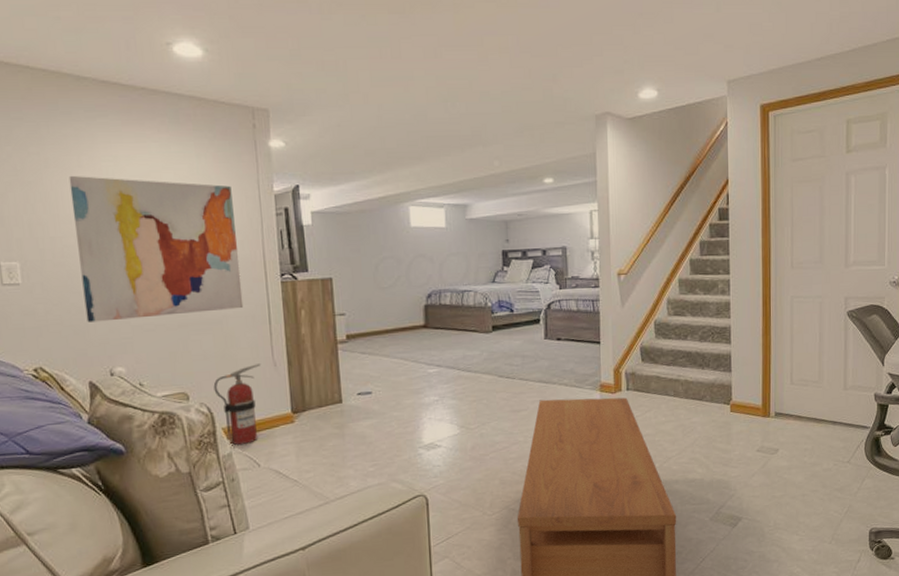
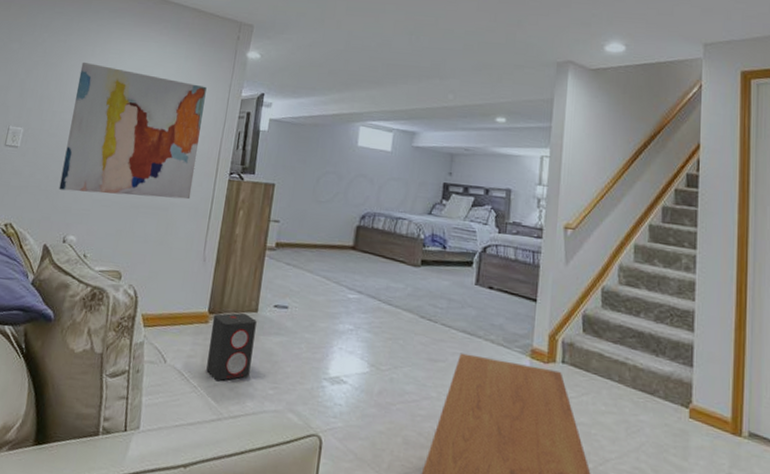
fire extinguisher: present [213,363,262,446] -> none [142,255,193,336]
speaker: none [298,406,347,471] -> present [206,312,257,381]

